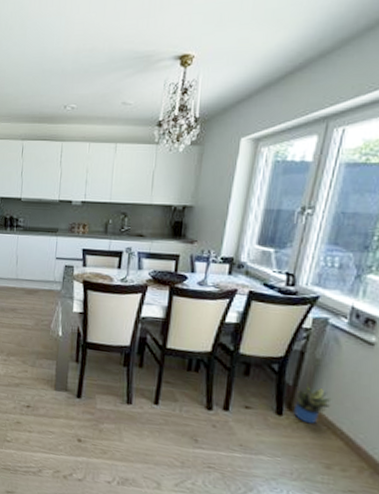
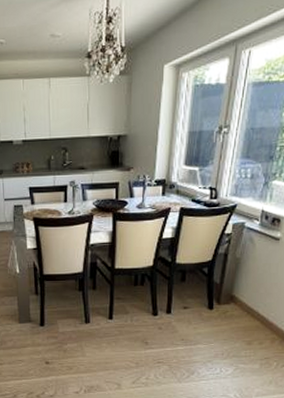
potted plant: present [294,384,332,424] -> none [222,280,250,312]

